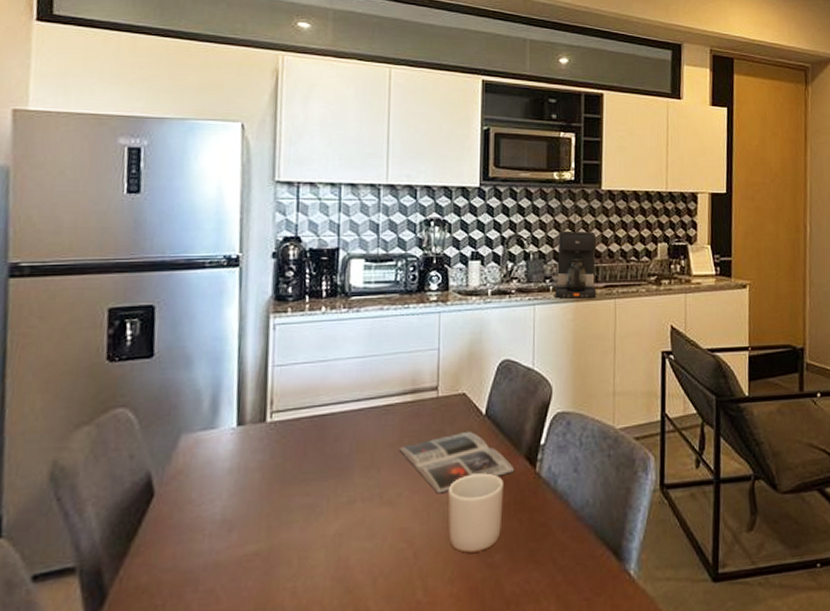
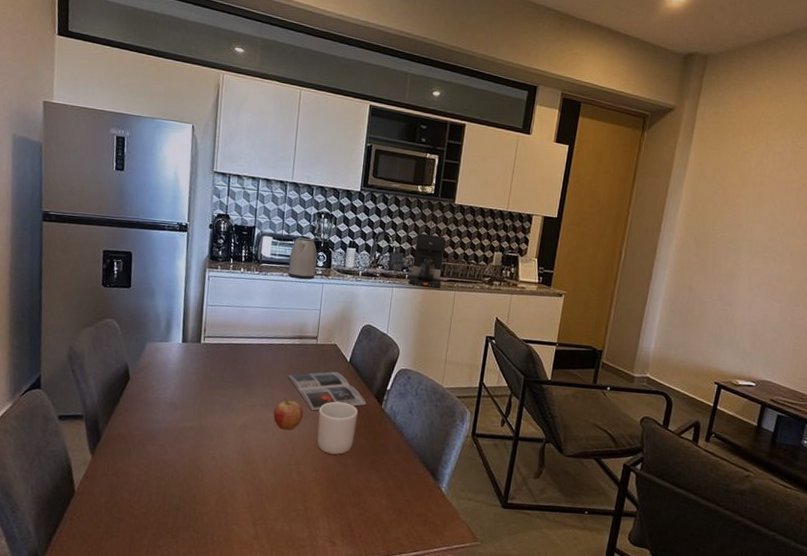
fruit: none [382,481,427,530] -> present [273,397,304,430]
kettle: none [389,253,428,312] -> present [287,236,317,280]

